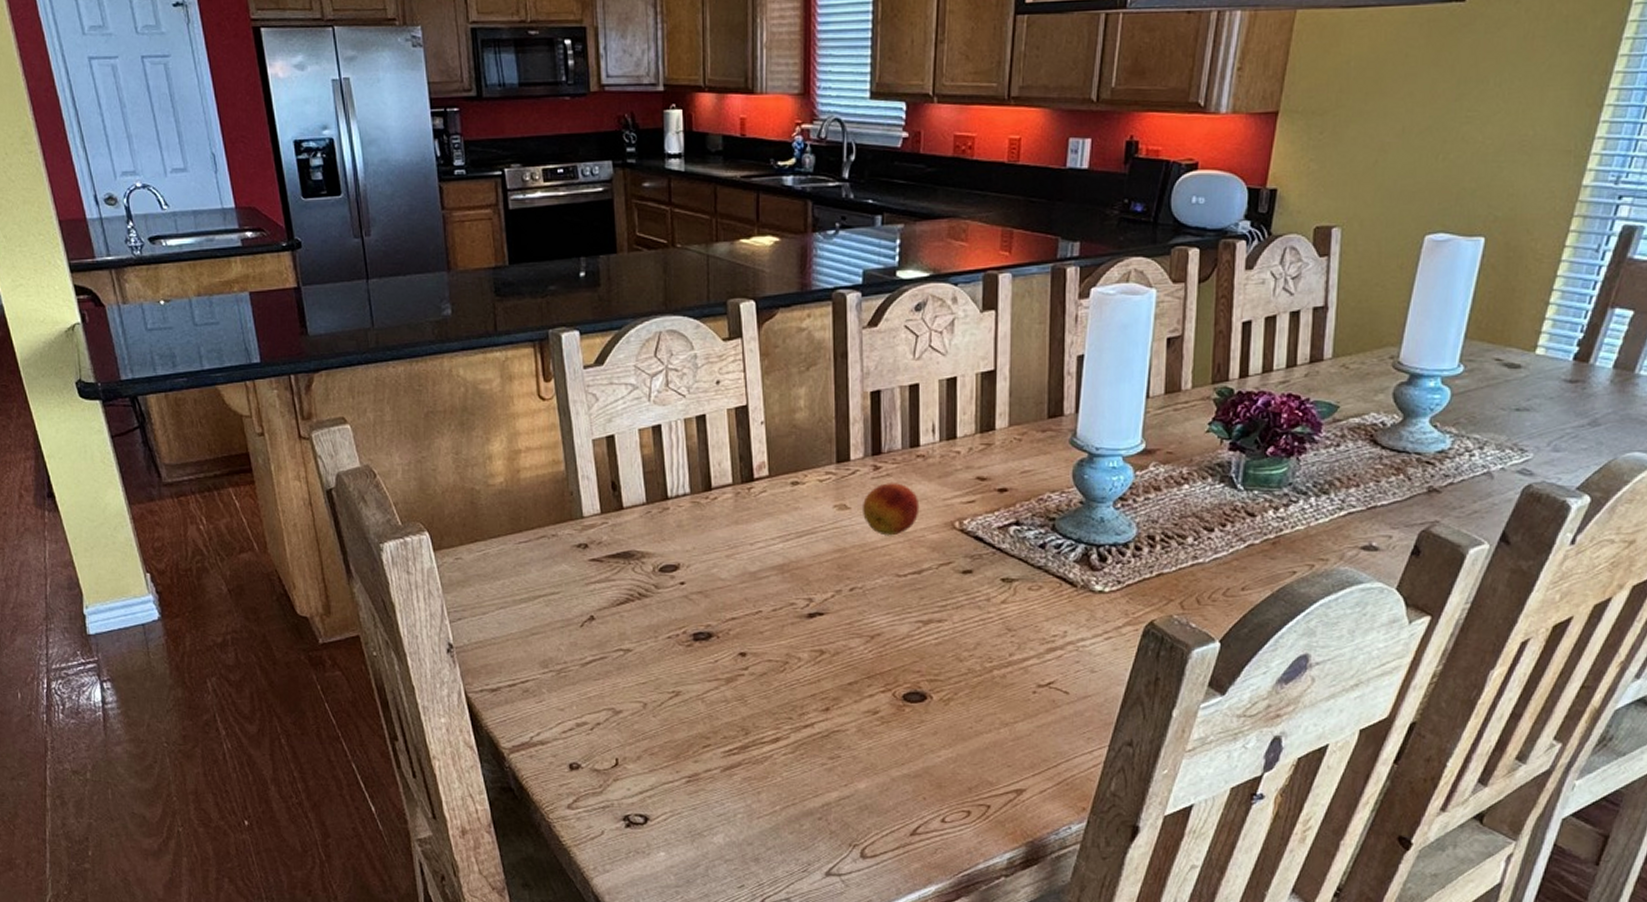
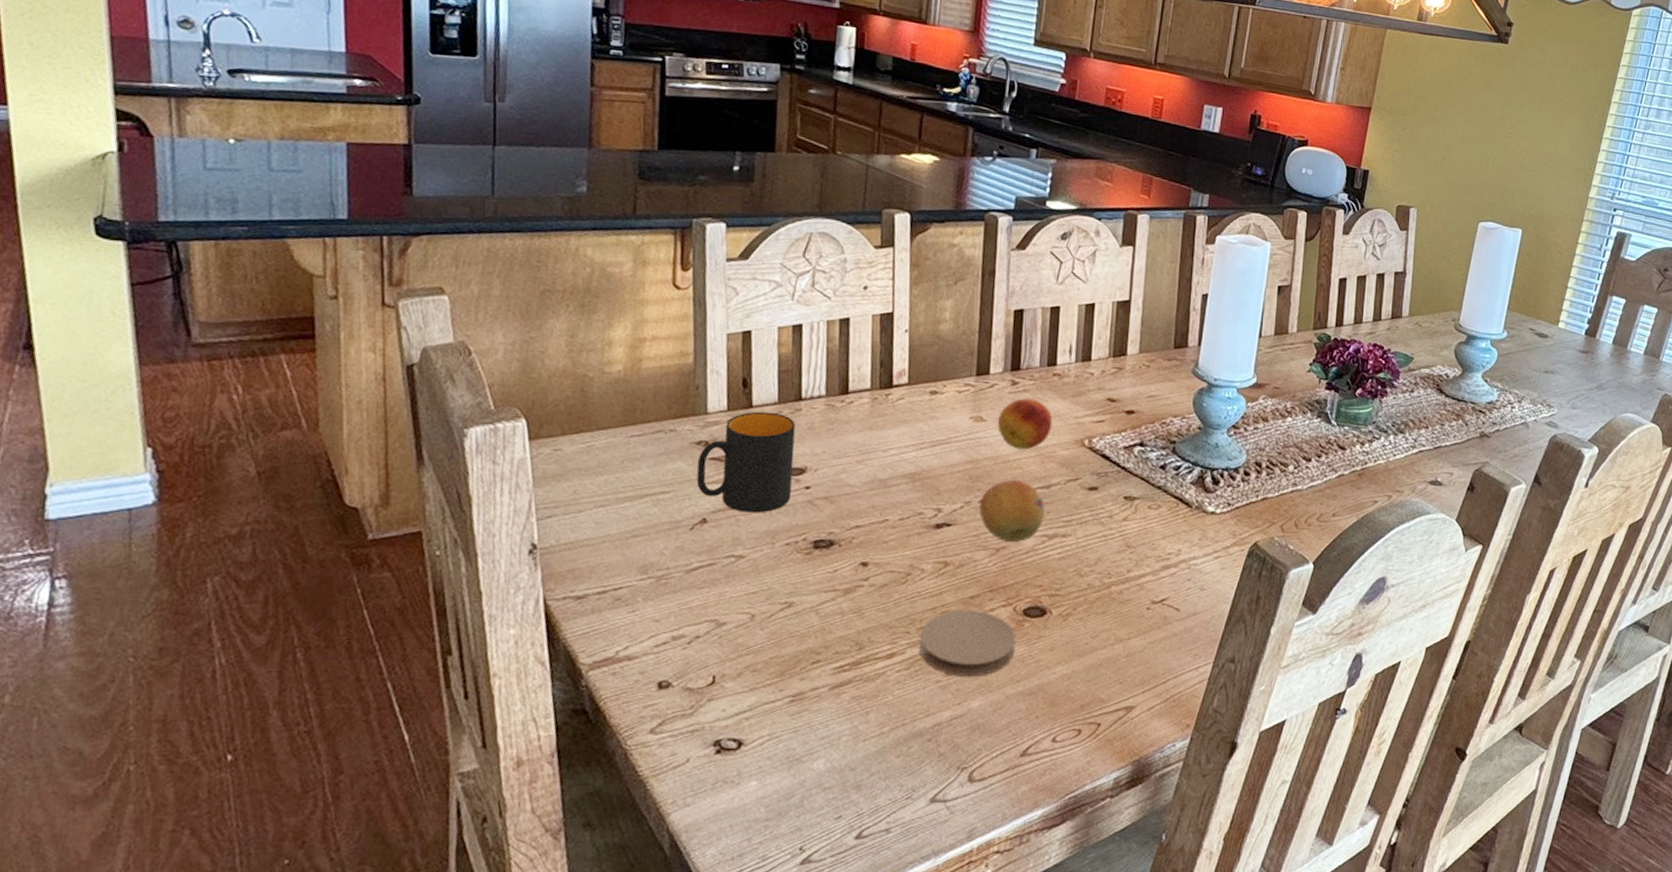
mug: none [579,513,668,609] -> present [696,411,796,513]
coaster: none [802,695,897,760] -> present [919,609,1016,677]
fruit: none [851,566,917,630] -> present [979,479,1045,543]

